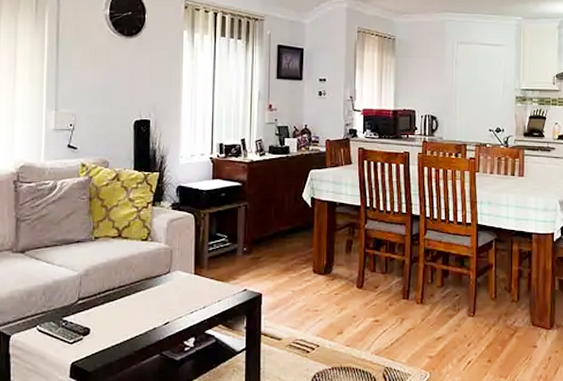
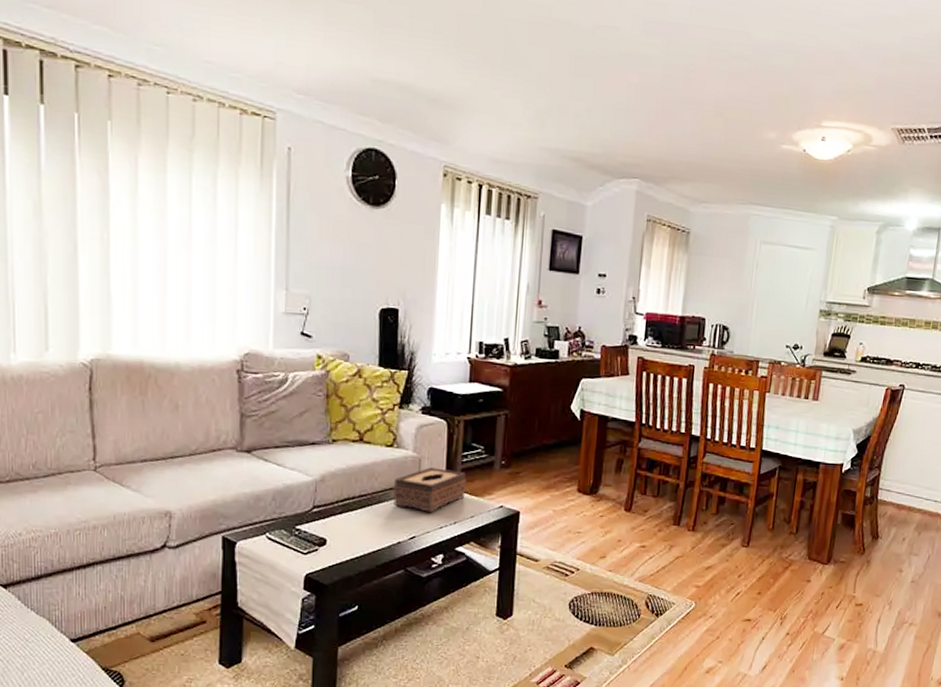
tissue box: none [148,257,213,299] -> present [392,467,467,513]

